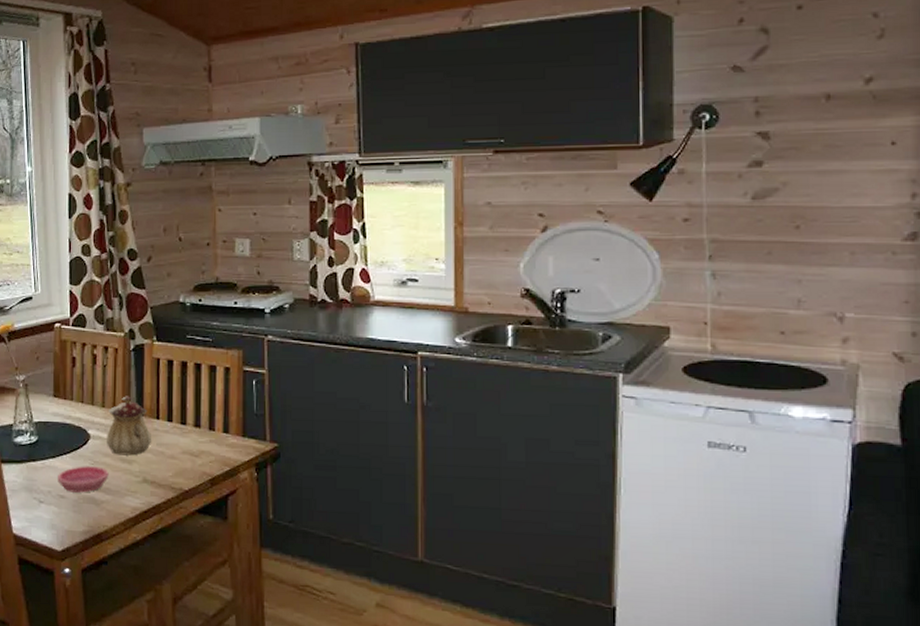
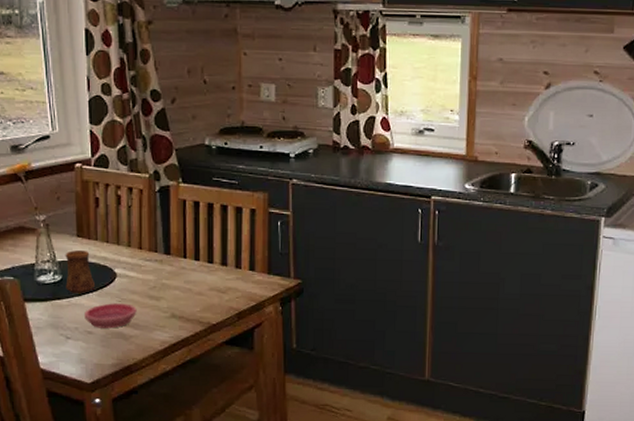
cup: none [41,411,68,455] -> present [65,250,95,293]
teapot: present [107,396,152,456] -> none [134,236,180,293]

